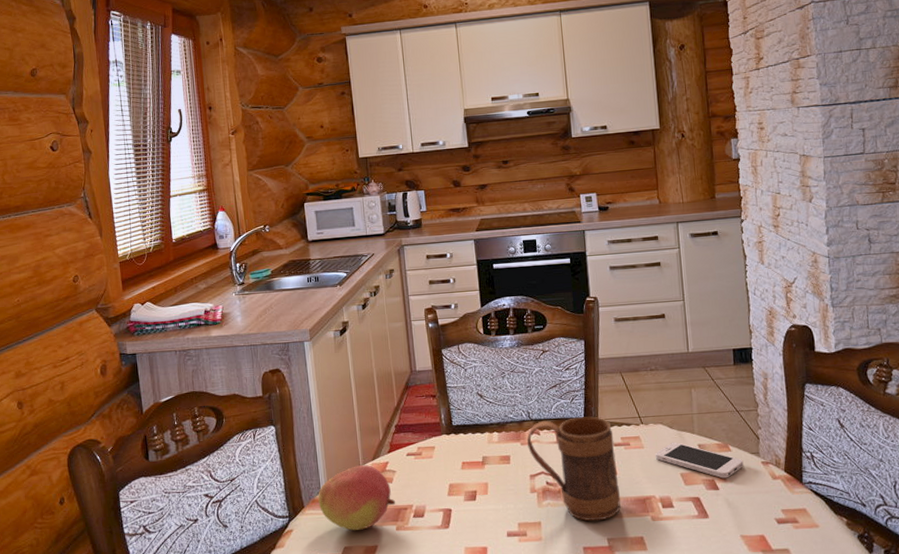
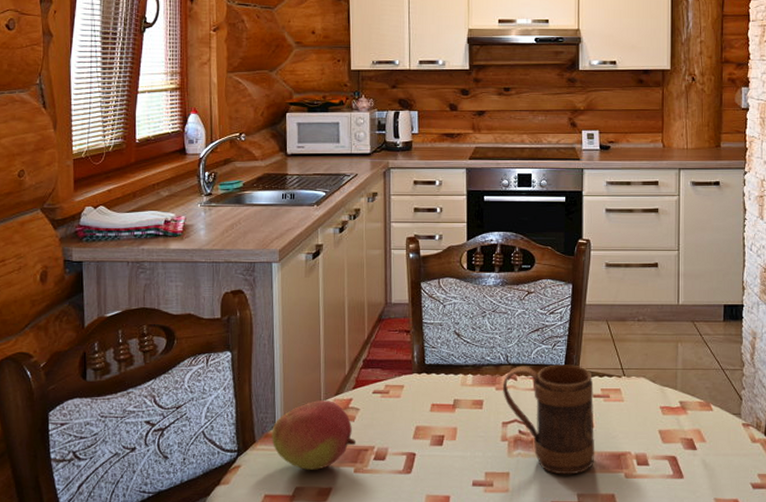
smartphone: present [655,442,744,479] -> none [634,397,724,438]

